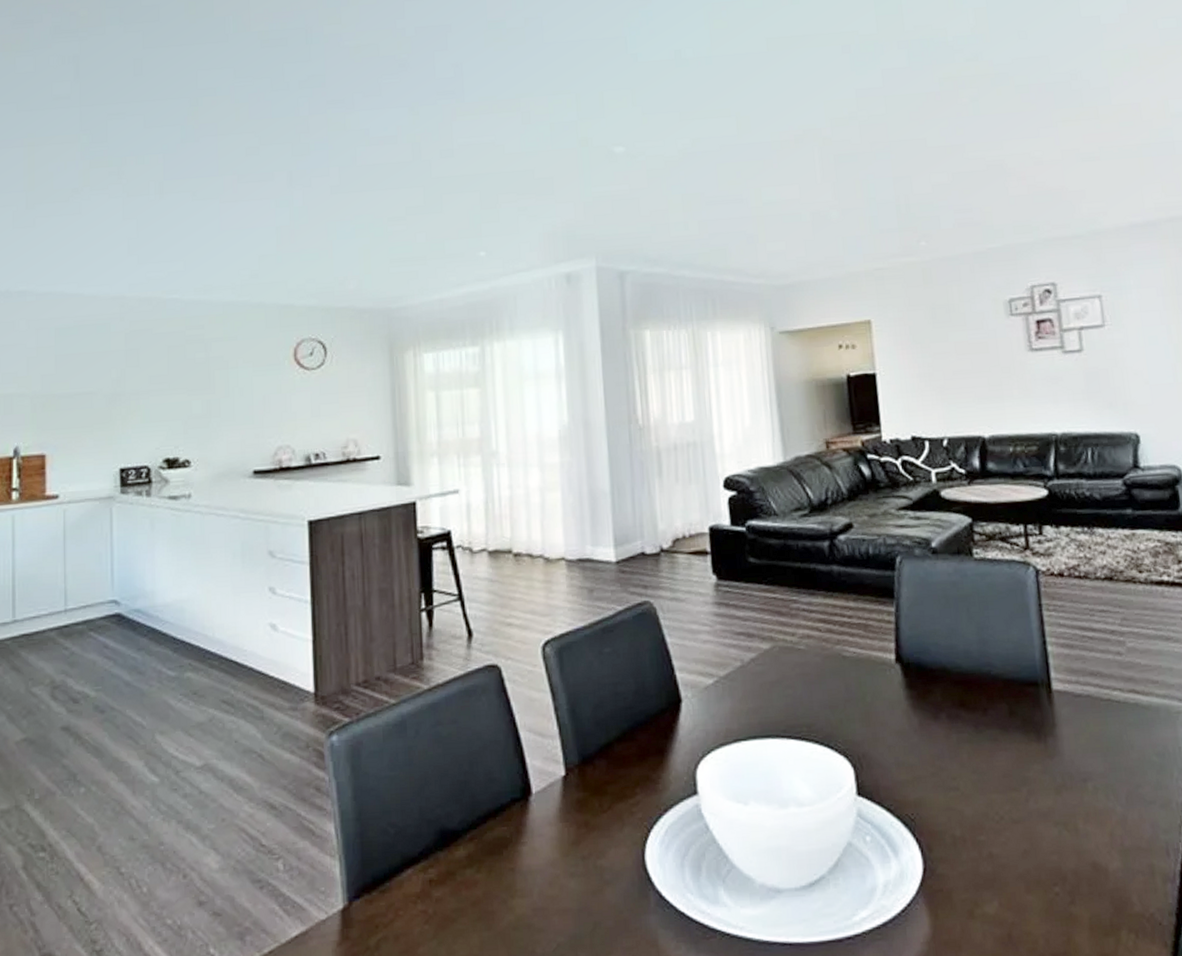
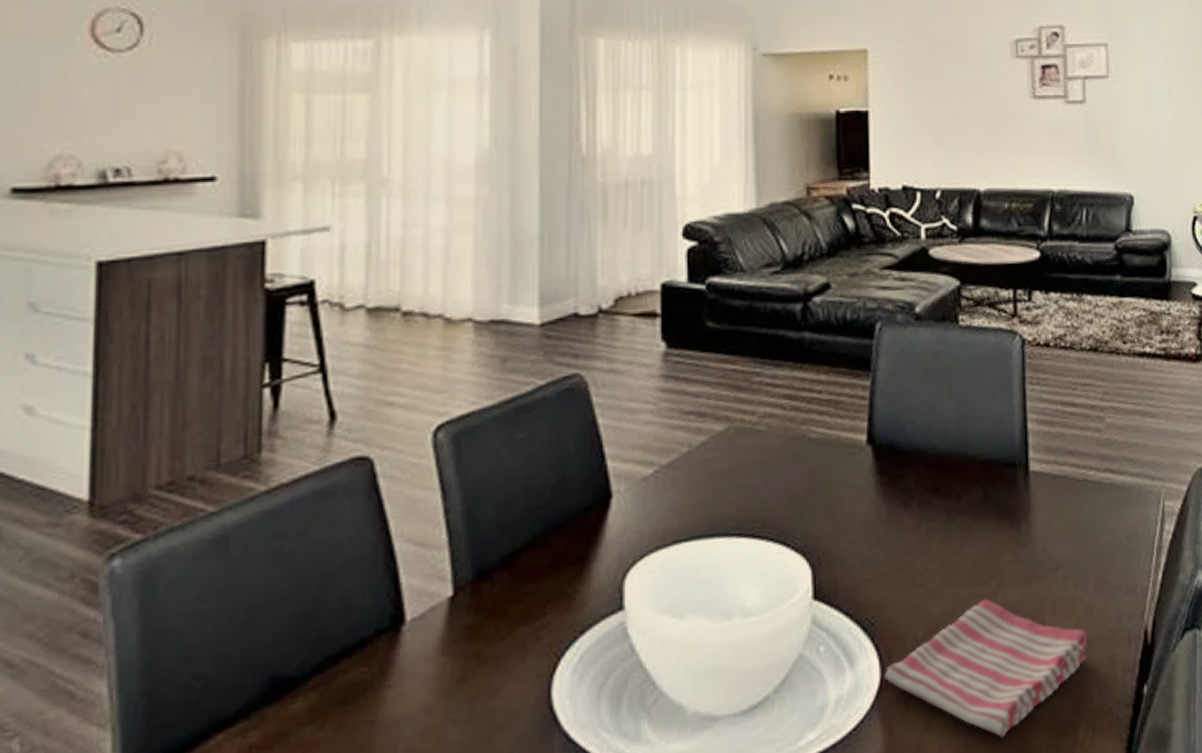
dish towel: none [927,803,1125,932] -> present [884,598,1088,738]

